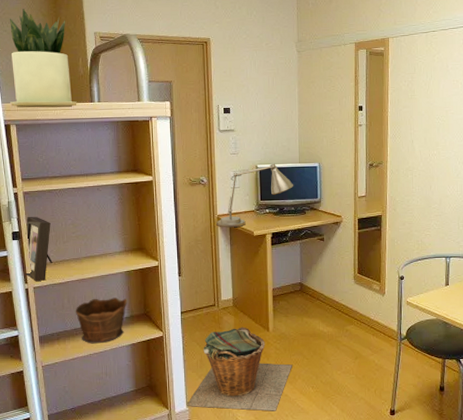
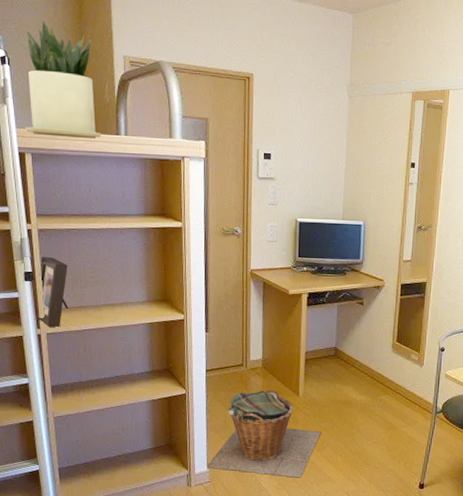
clay pot: present [75,297,127,344] -> none [91,349,149,398]
desk lamp: present [215,163,294,228] -> none [248,218,336,285]

